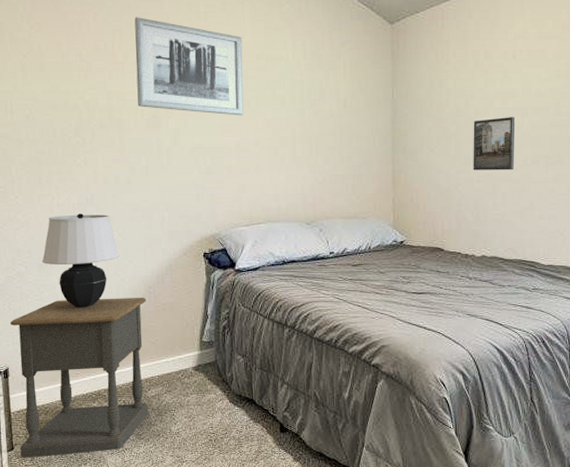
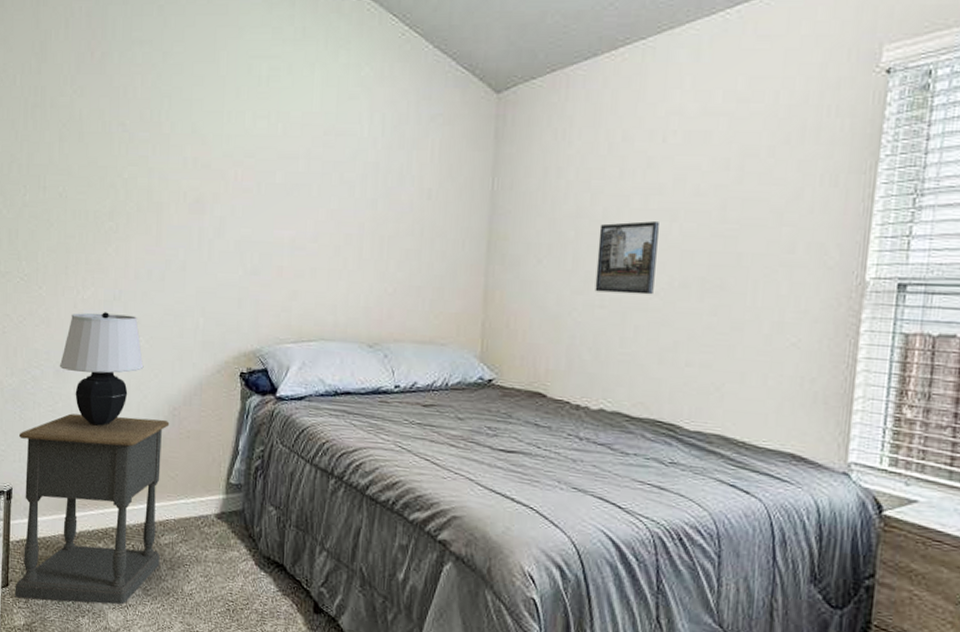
wall art: present [134,17,244,116] -> none [181,81,309,204]

